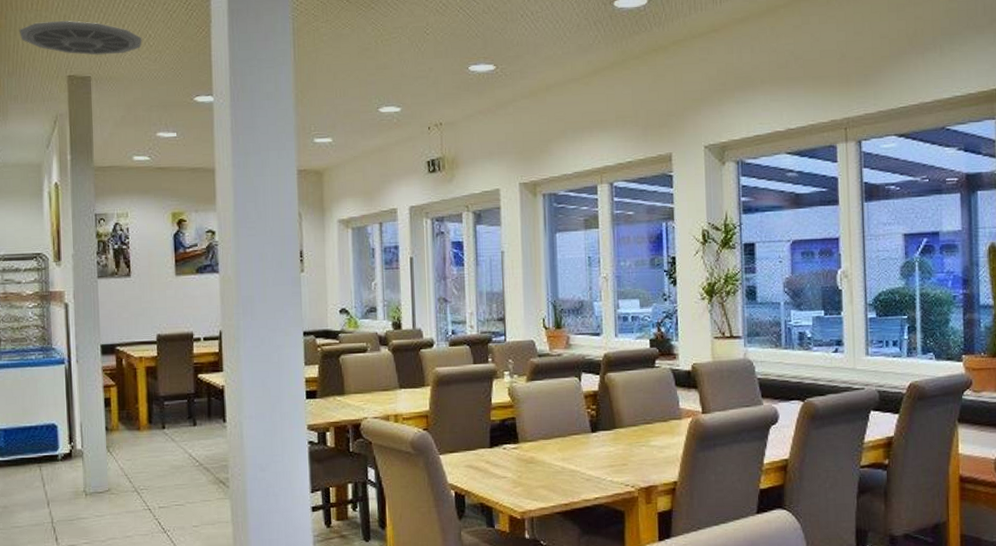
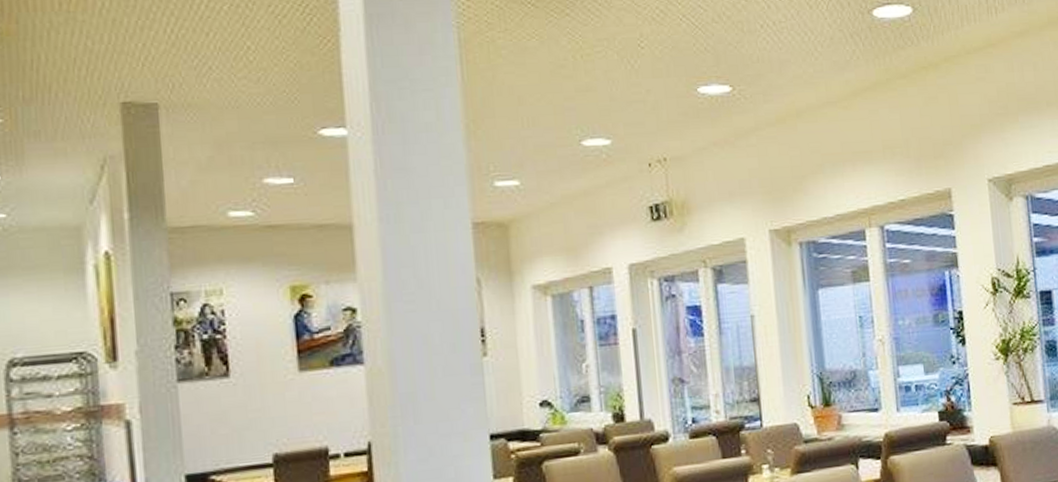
ceiling vent: present [18,21,142,55] -> none [38,27,237,75]

